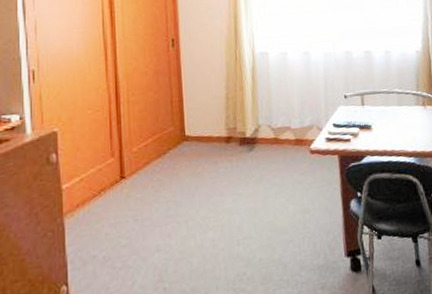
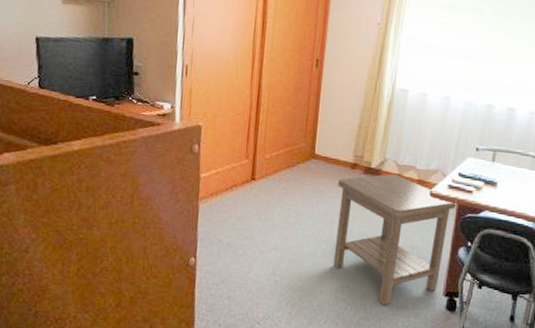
side table: none [215,139,338,285] -> present [333,174,457,306]

